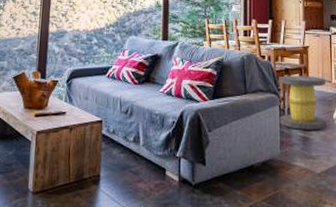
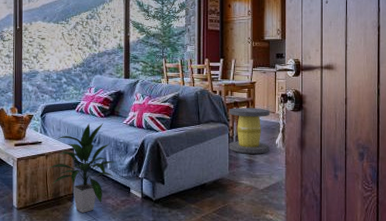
indoor plant: none [71,90,150,199] -> present [47,123,116,213]

